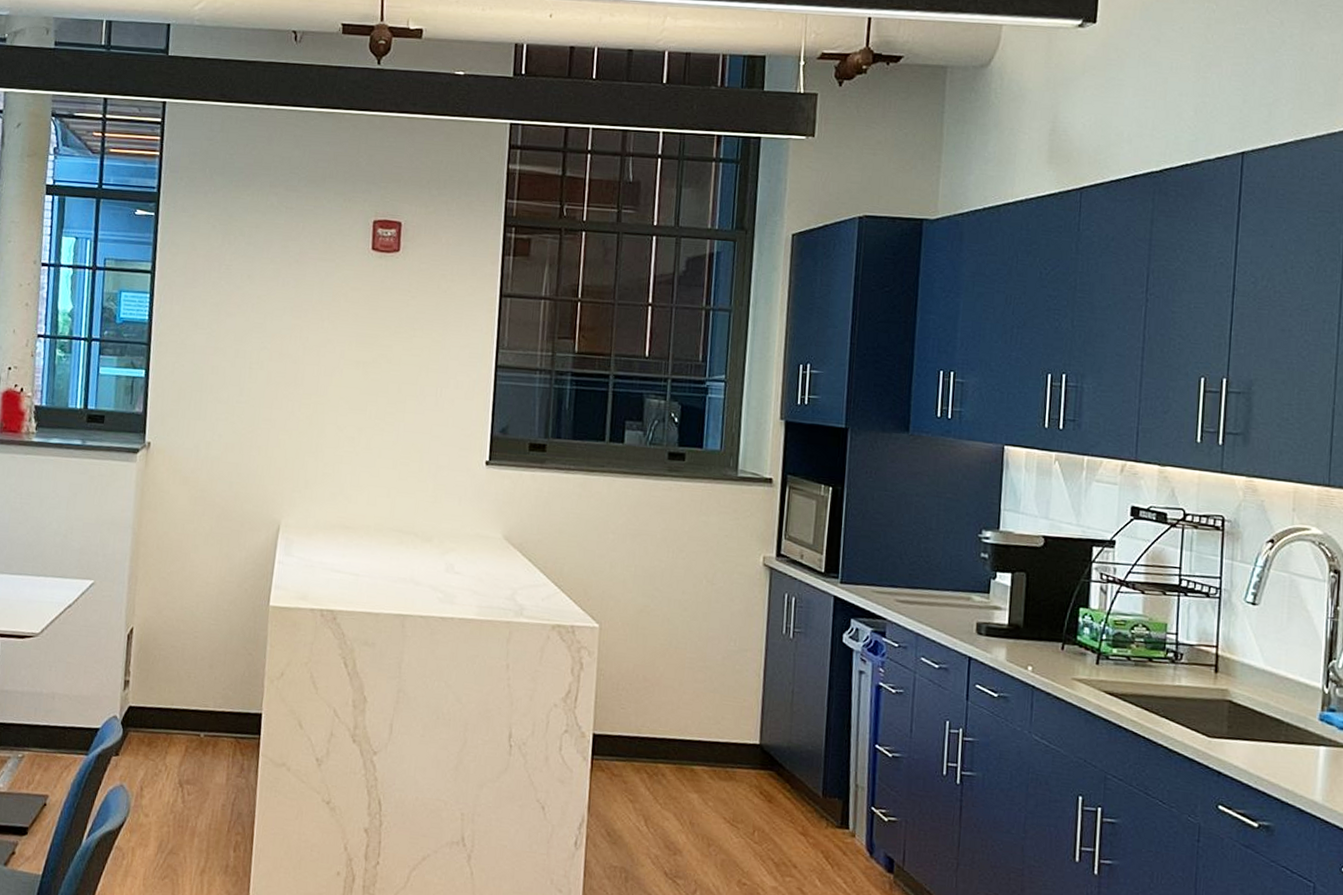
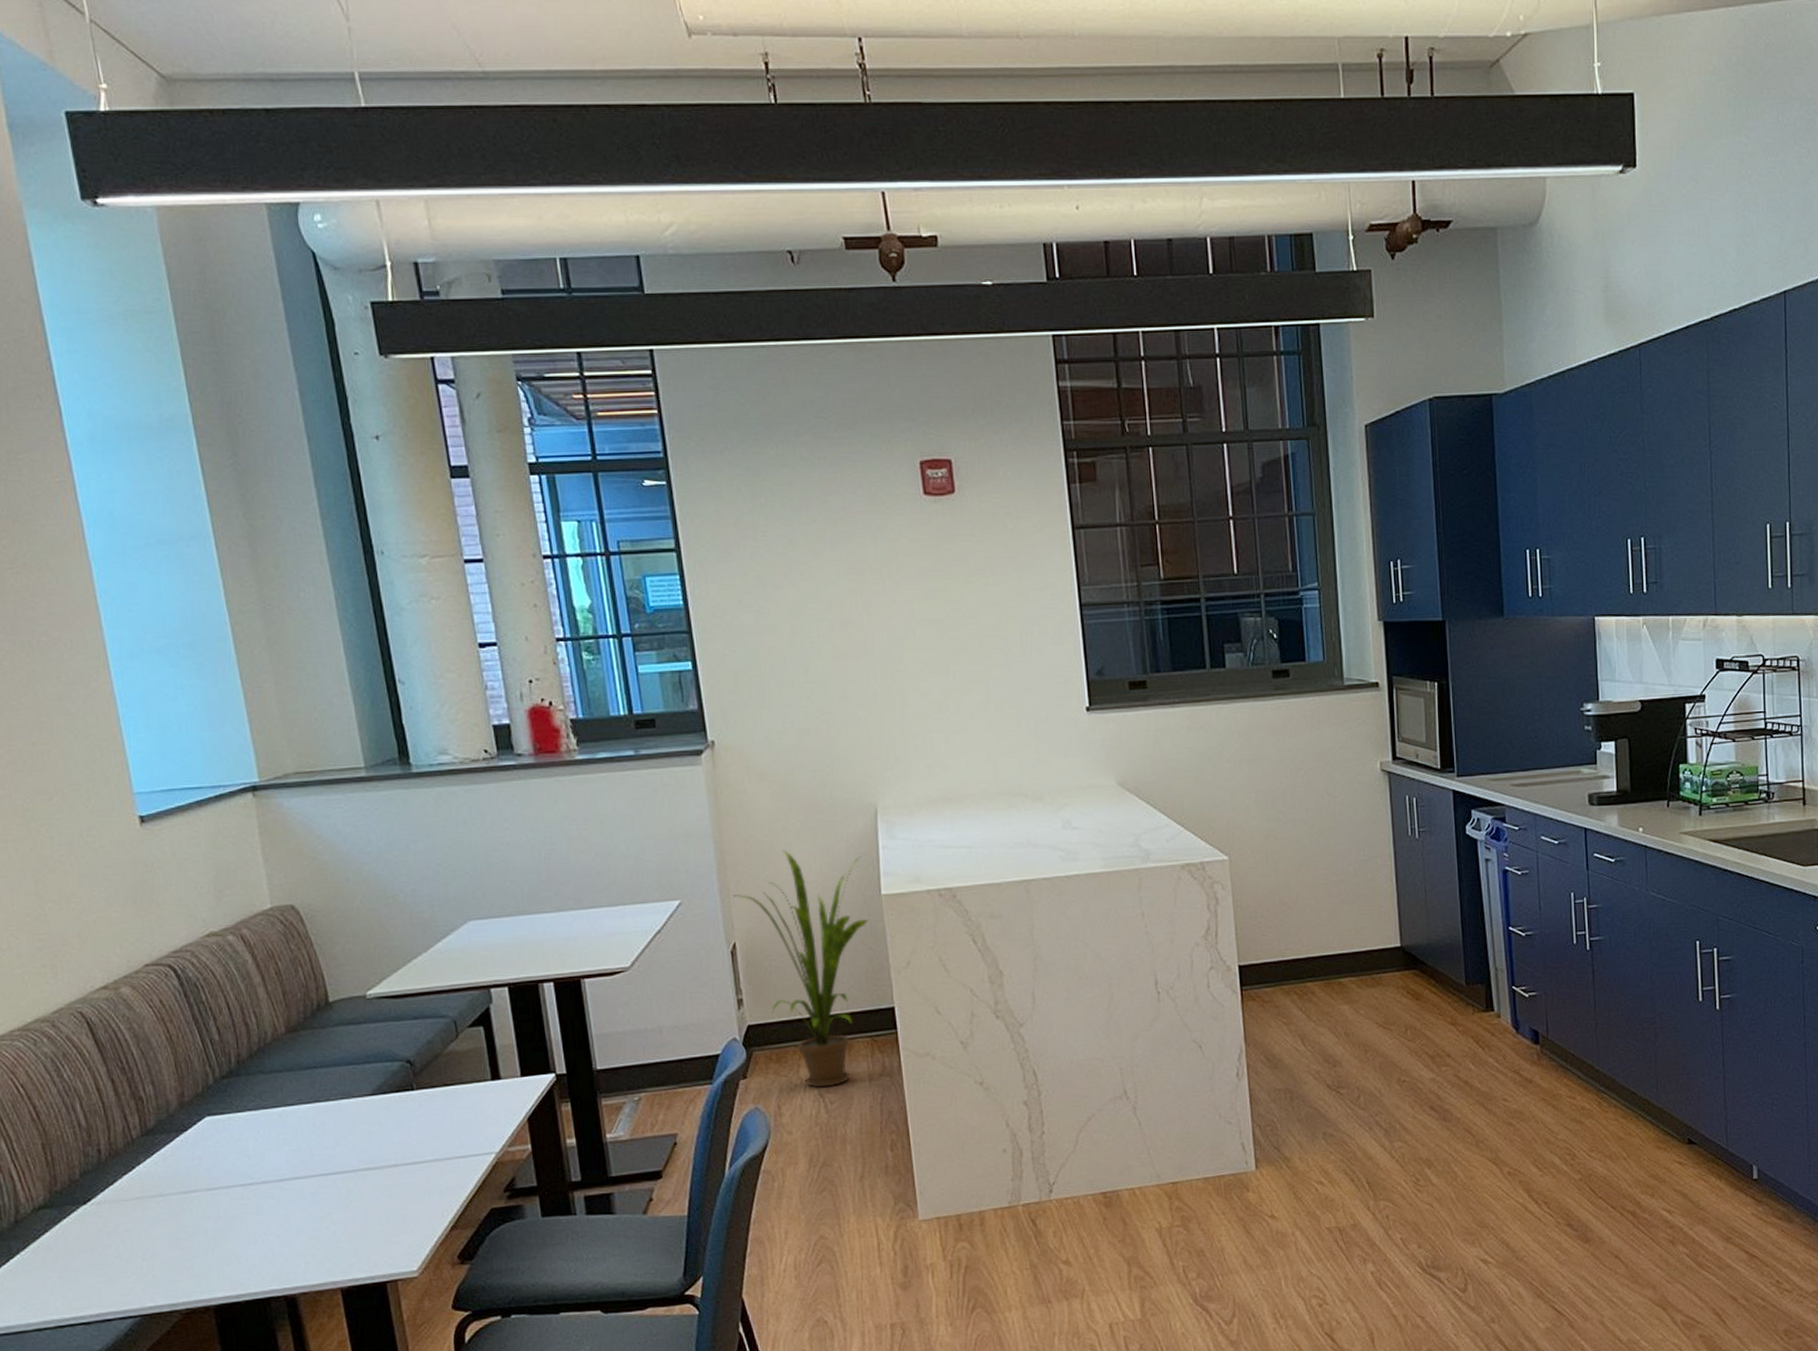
house plant: none [139,550,259,778] -> present [733,850,869,1088]

